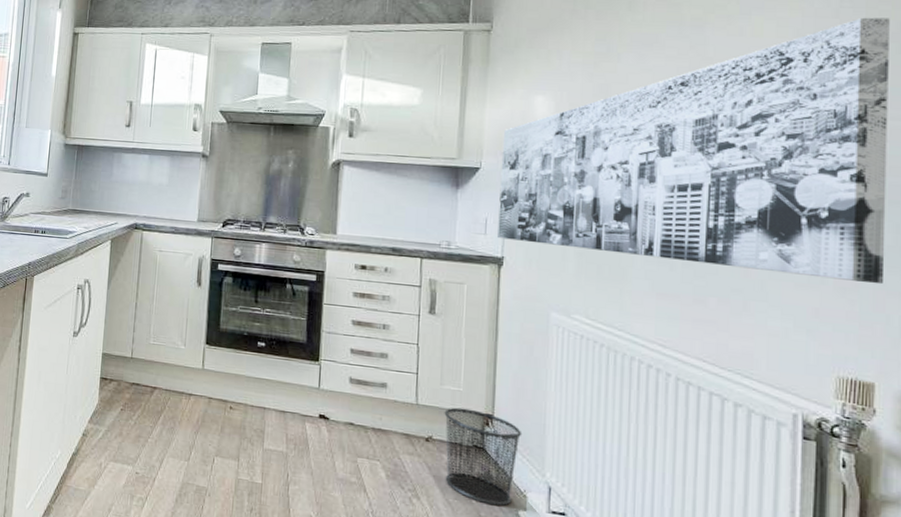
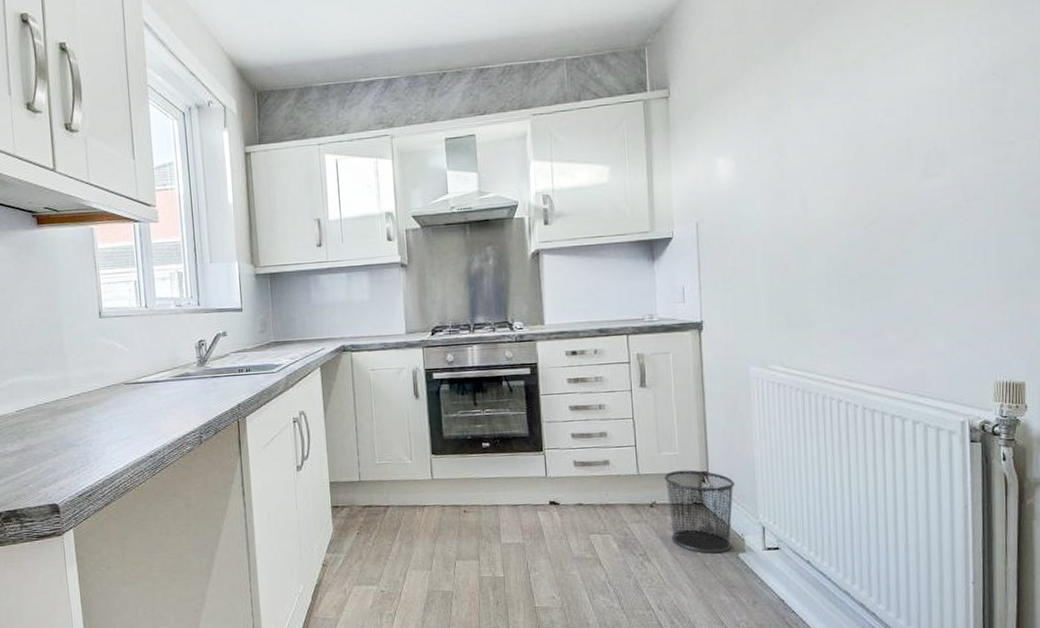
wall art: present [497,17,890,285] -> none [690,41,1028,304]

